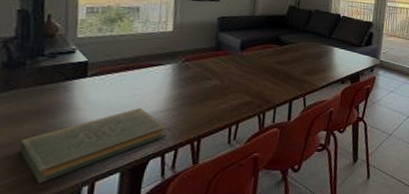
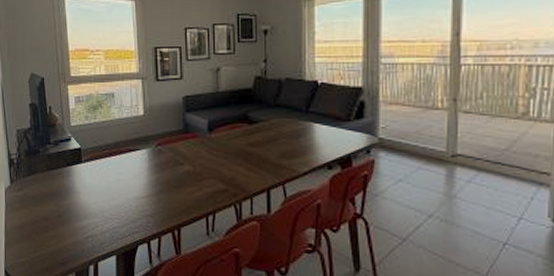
book: present [20,107,168,183] -> none [44,192,150,258]

